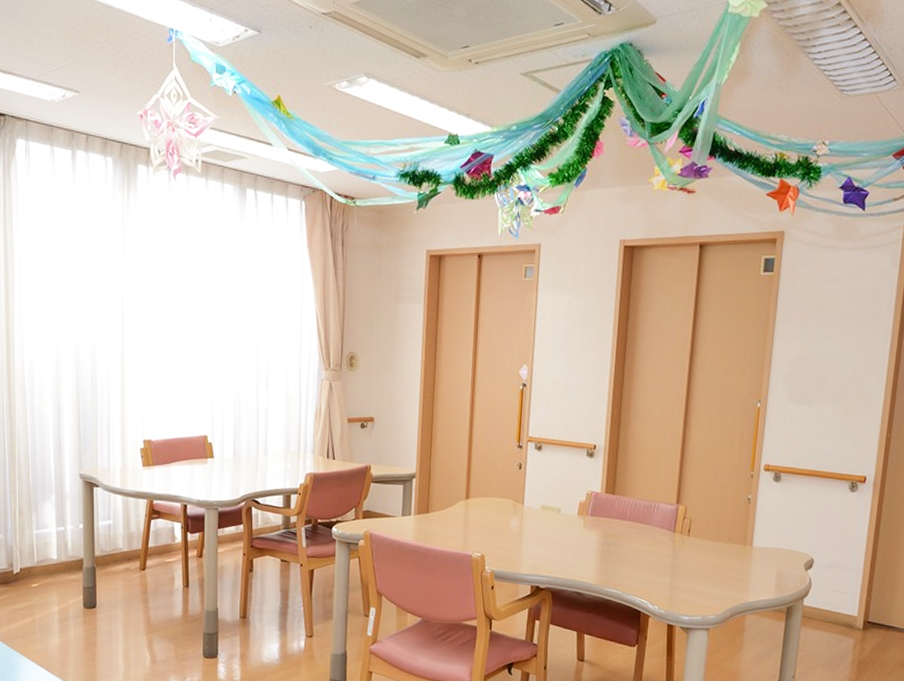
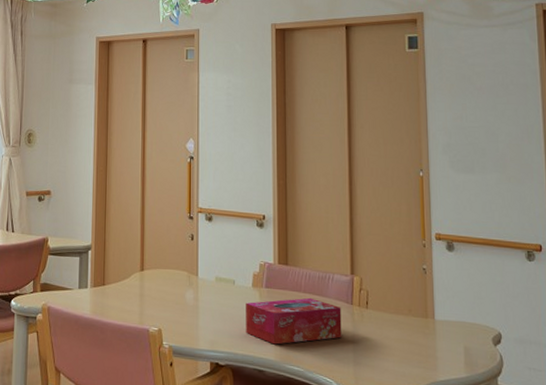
tissue box: none [568,525,664,569] -> present [246,297,342,345]

